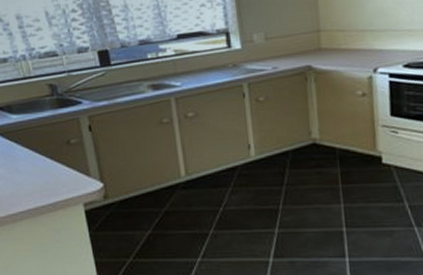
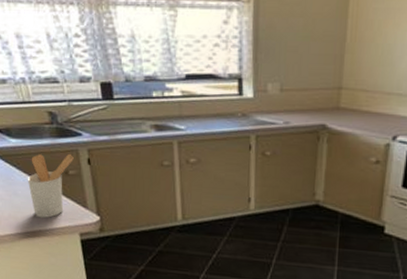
utensil holder: none [29,122,75,192] -> present [27,153,74,218]

